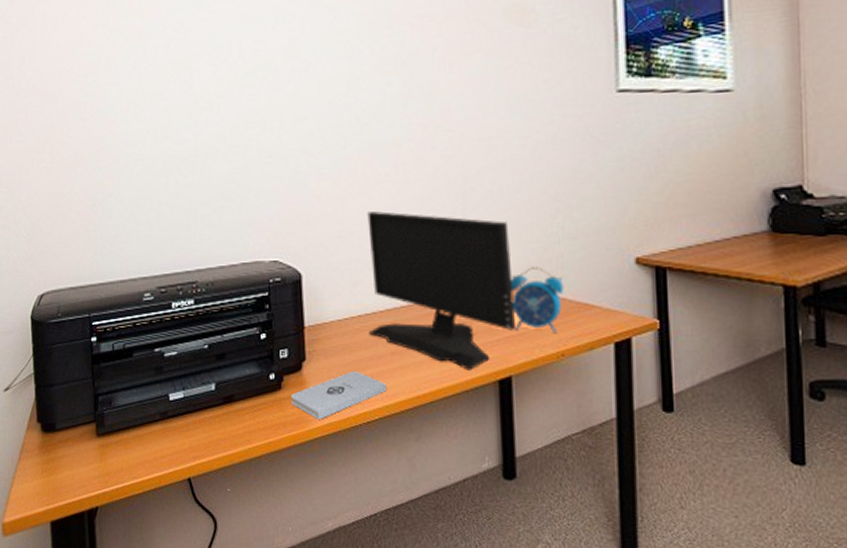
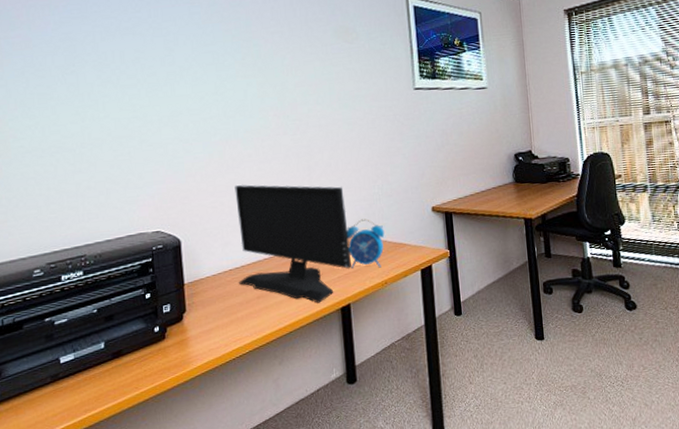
notepad: present [291,370,386,419] -> none [174,315,254,360]

